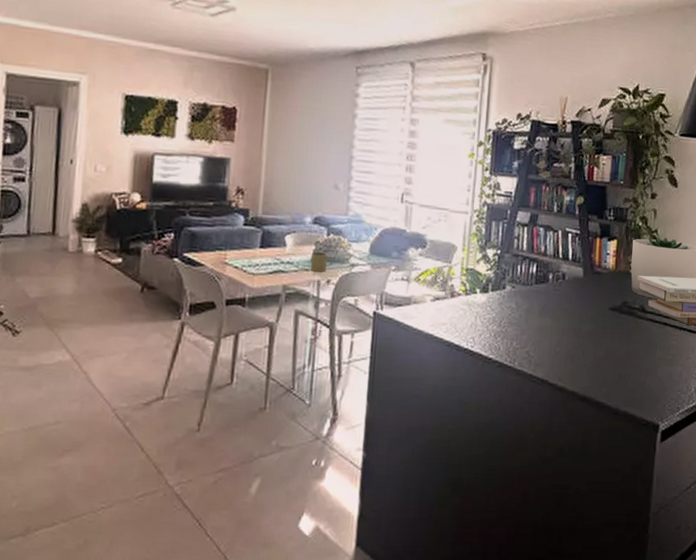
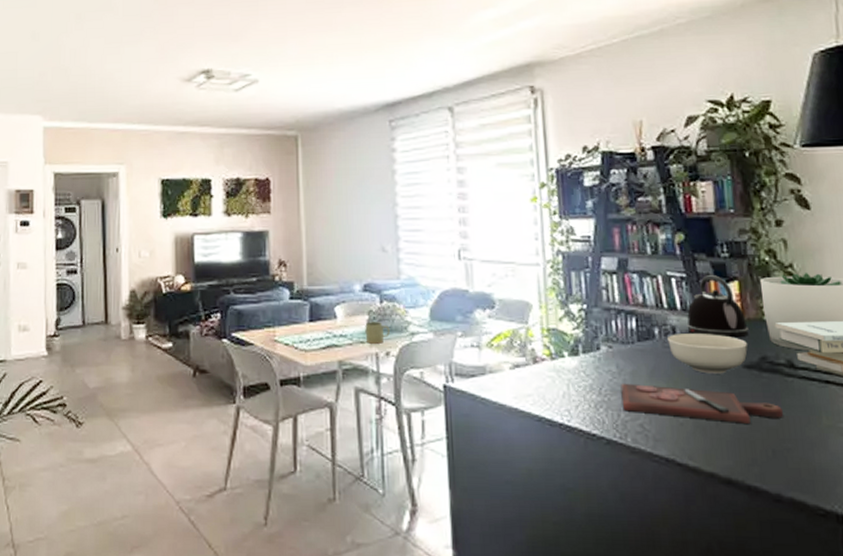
cutting board: none [515,317,632,354] -> present [620,383,784,424]
bowl: none [558,279,615,314] -> present [668,334,748,374]
kettle: none [574,233,618,286] -> present [686,274,749,338]

